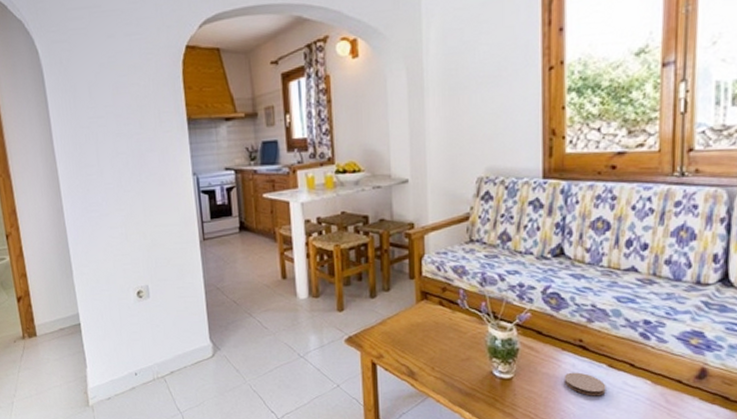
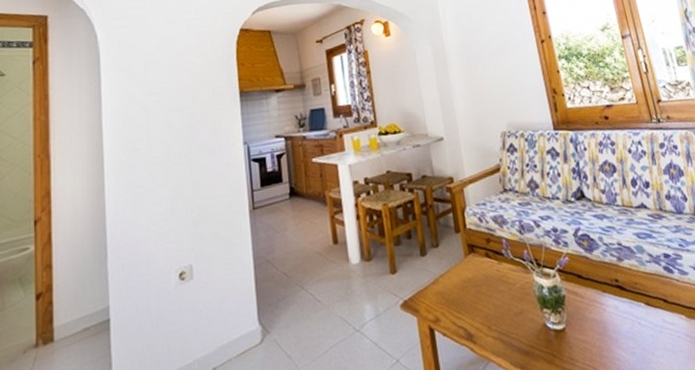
coaster: present [564,372,606,396] -> none [610,314,651,339]

